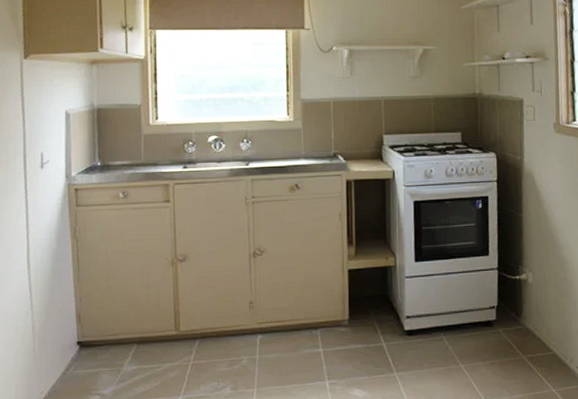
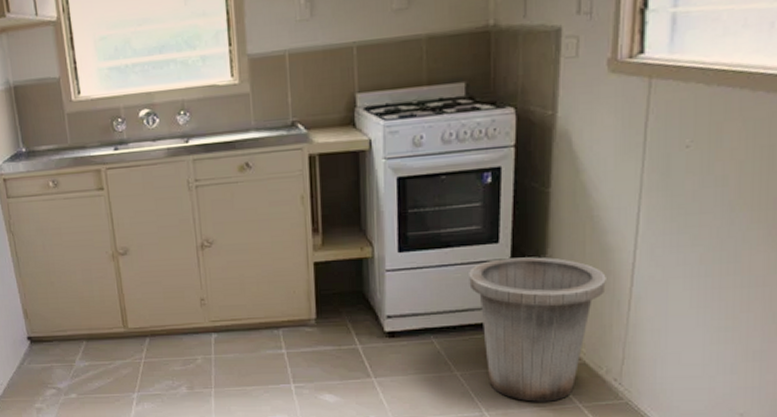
trash can: none [468,267,565,389] -> present [469,257,606,402]

